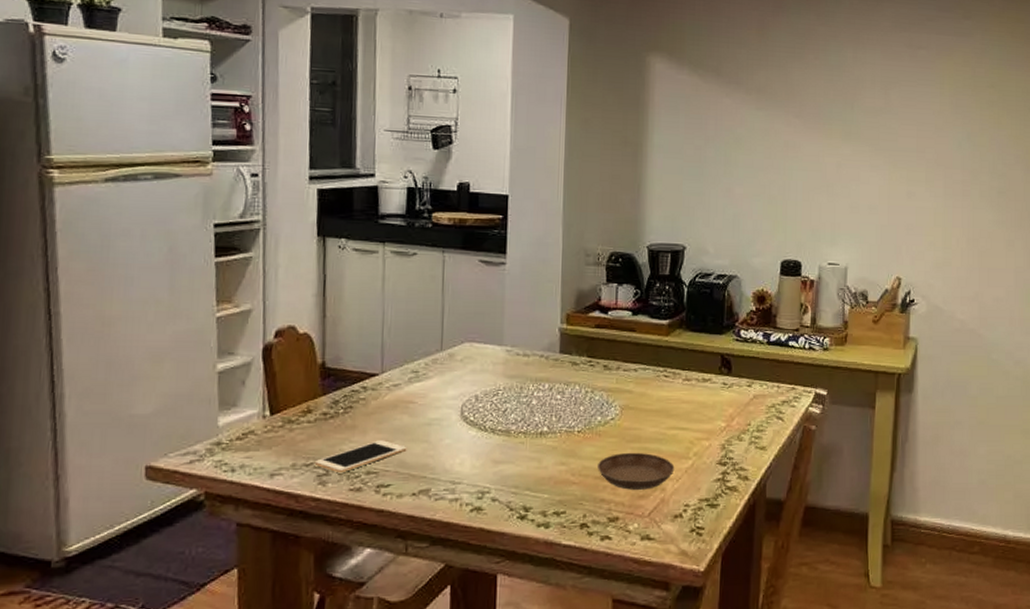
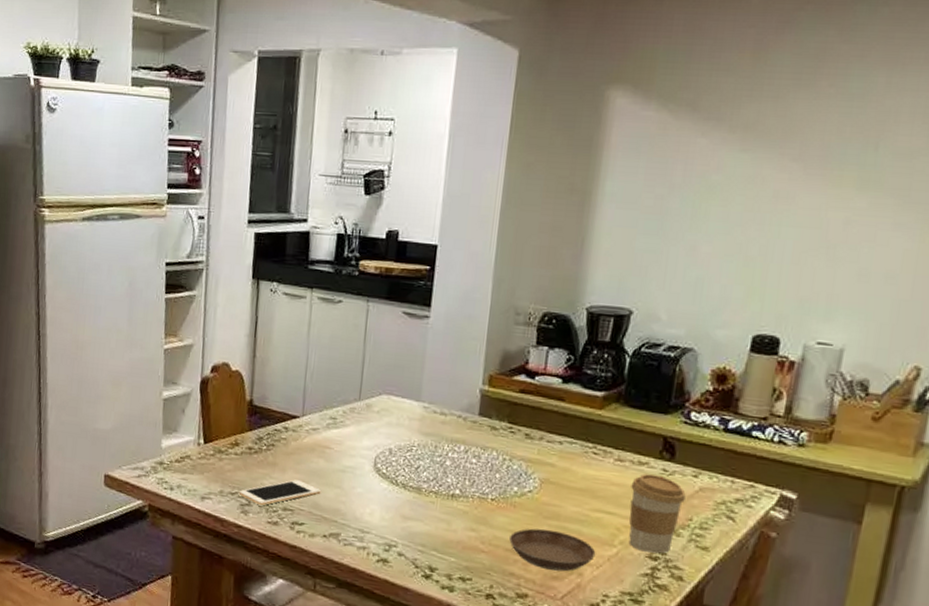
coffee cup: none [699,389,743,459] -> present [628,473,686,554]

